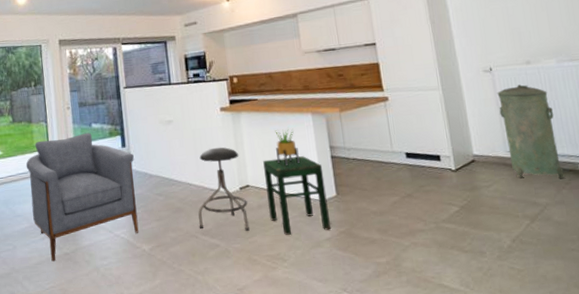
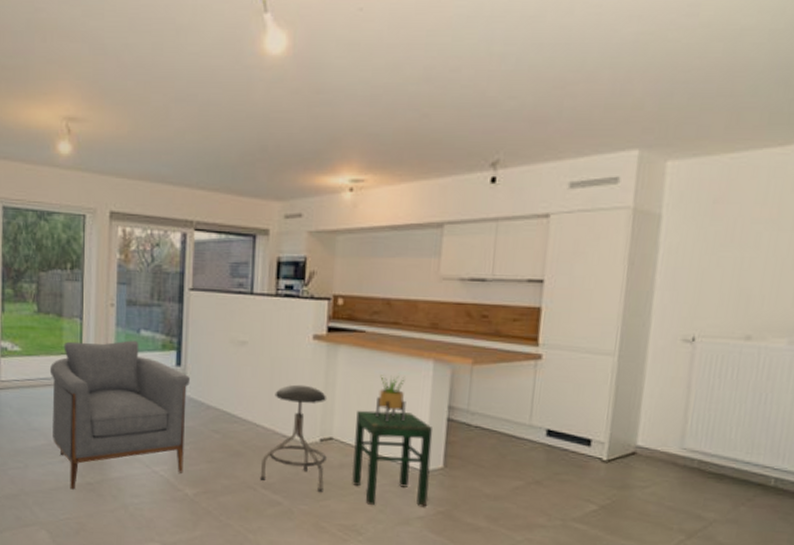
trash can: present [497,84,565,179] -> none [682,365,762,494]

